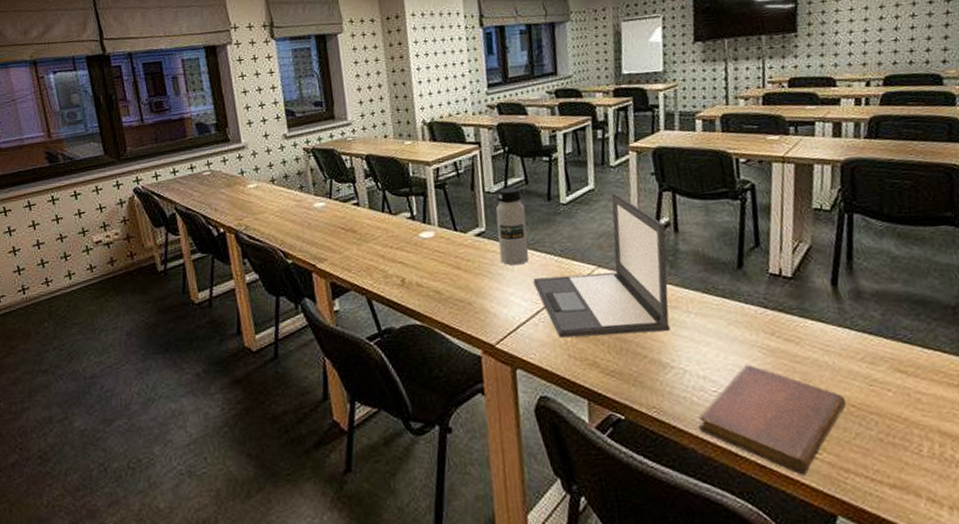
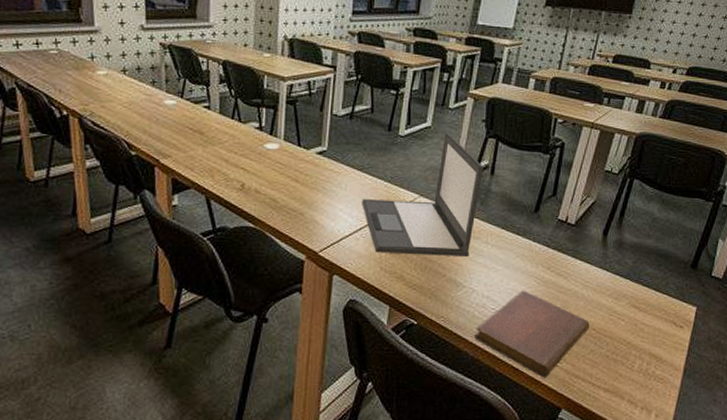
water bottle: present [495,187,529,266] -> none [336,114,366,185]

